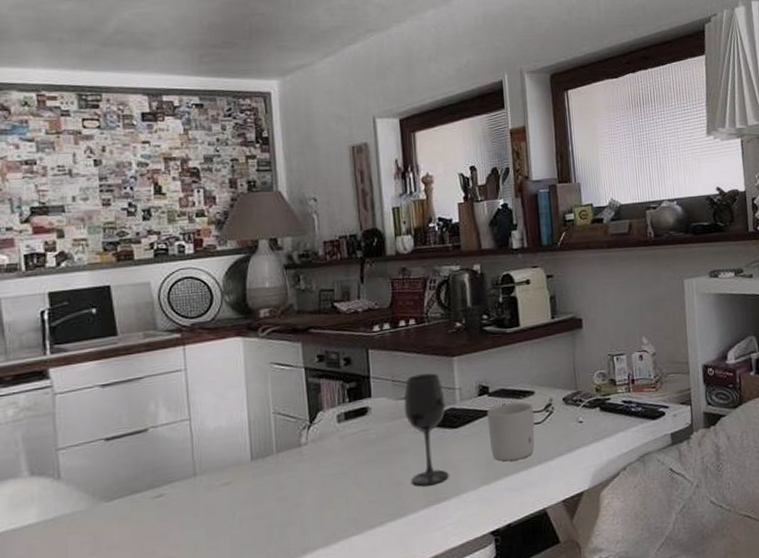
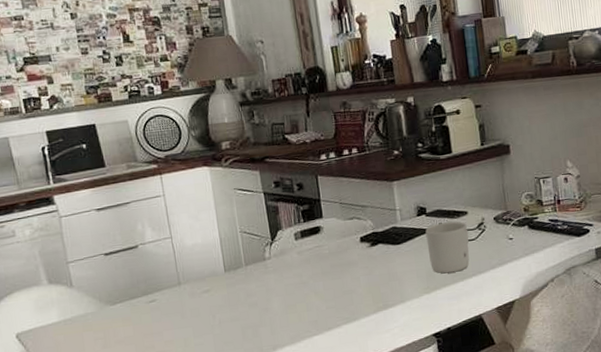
wine glass: present [404,373,449,486] -> none [351,196,394,294]

